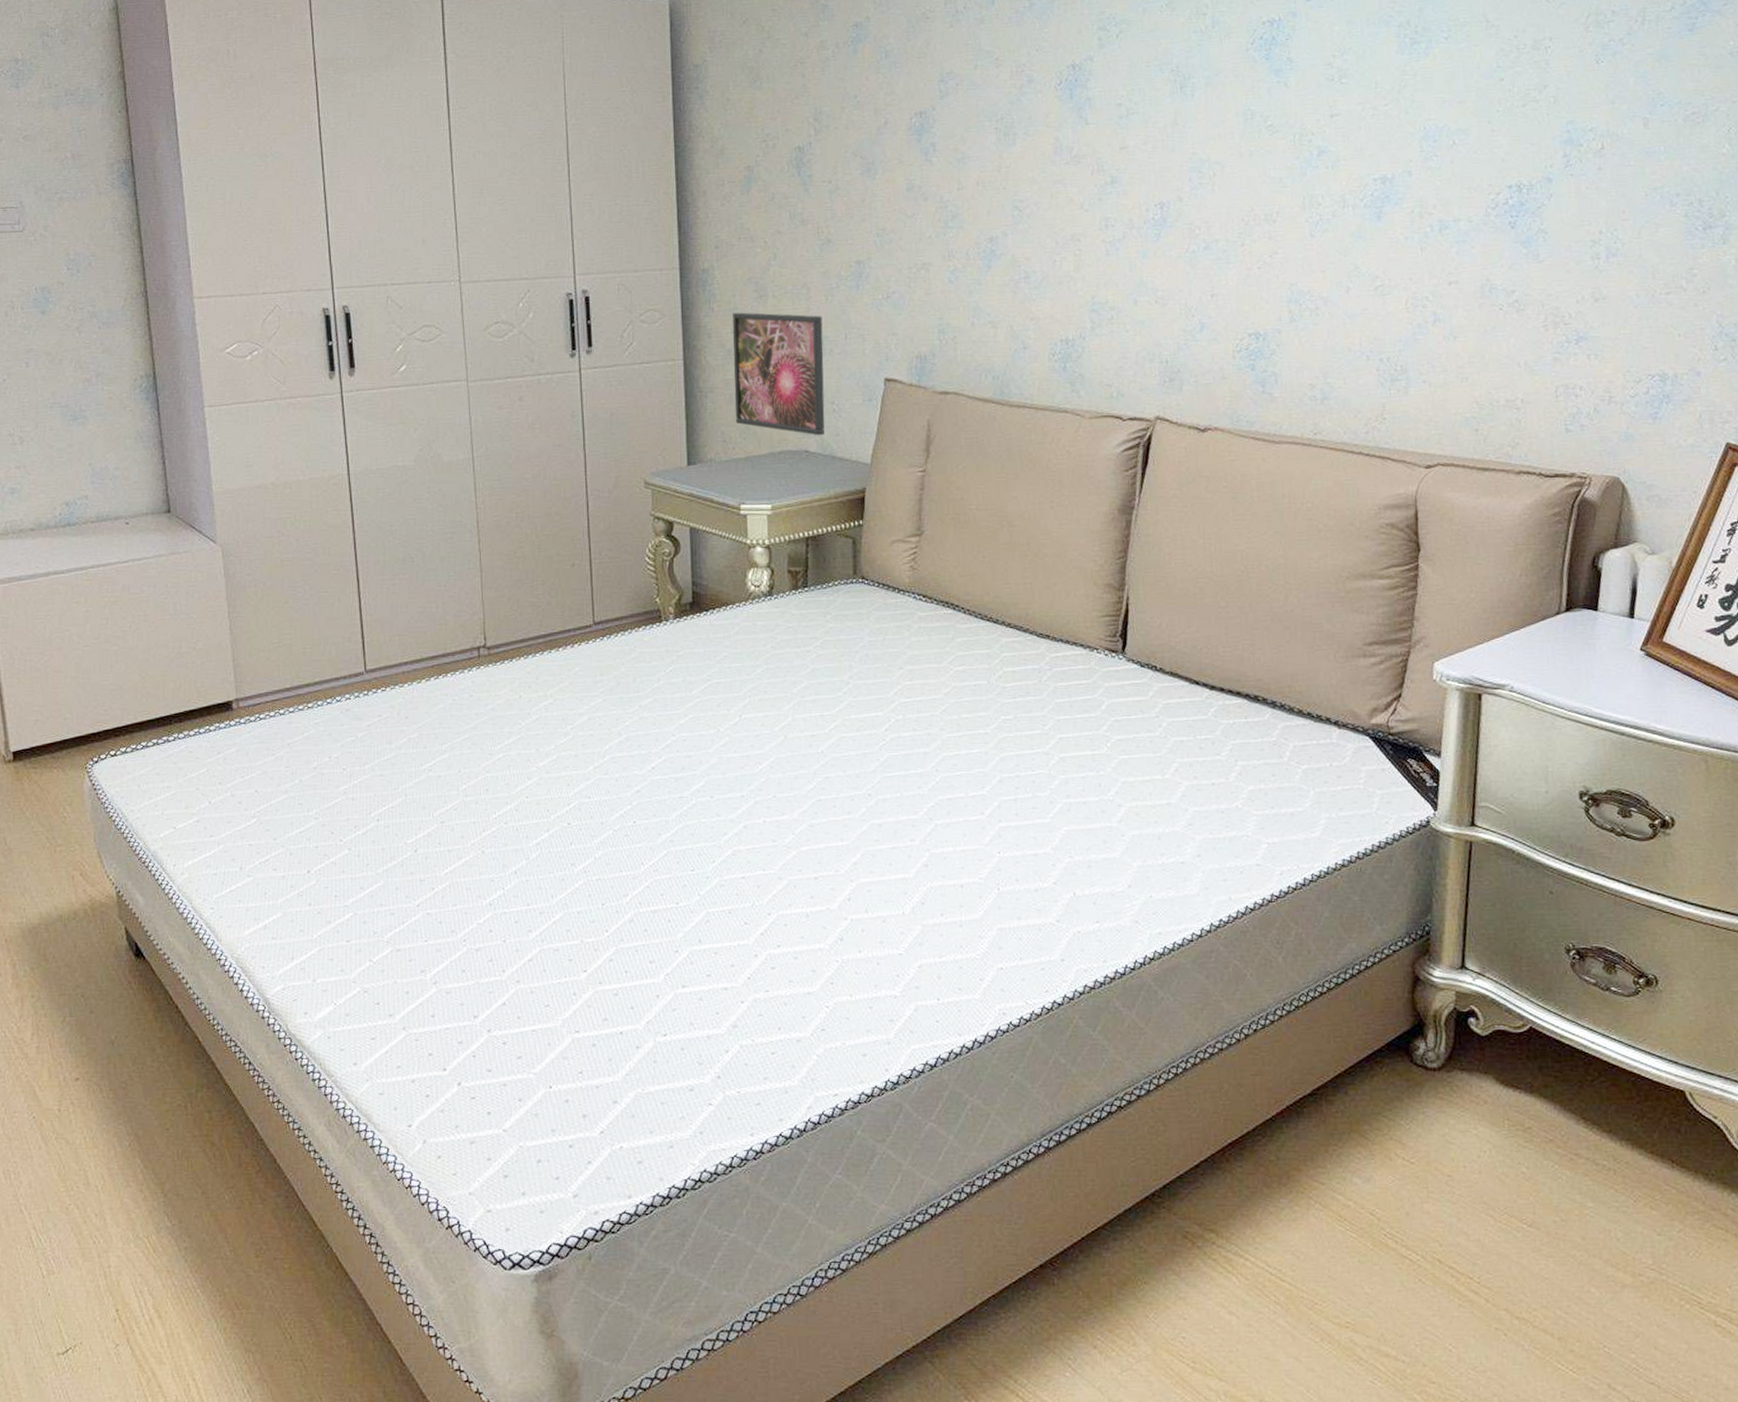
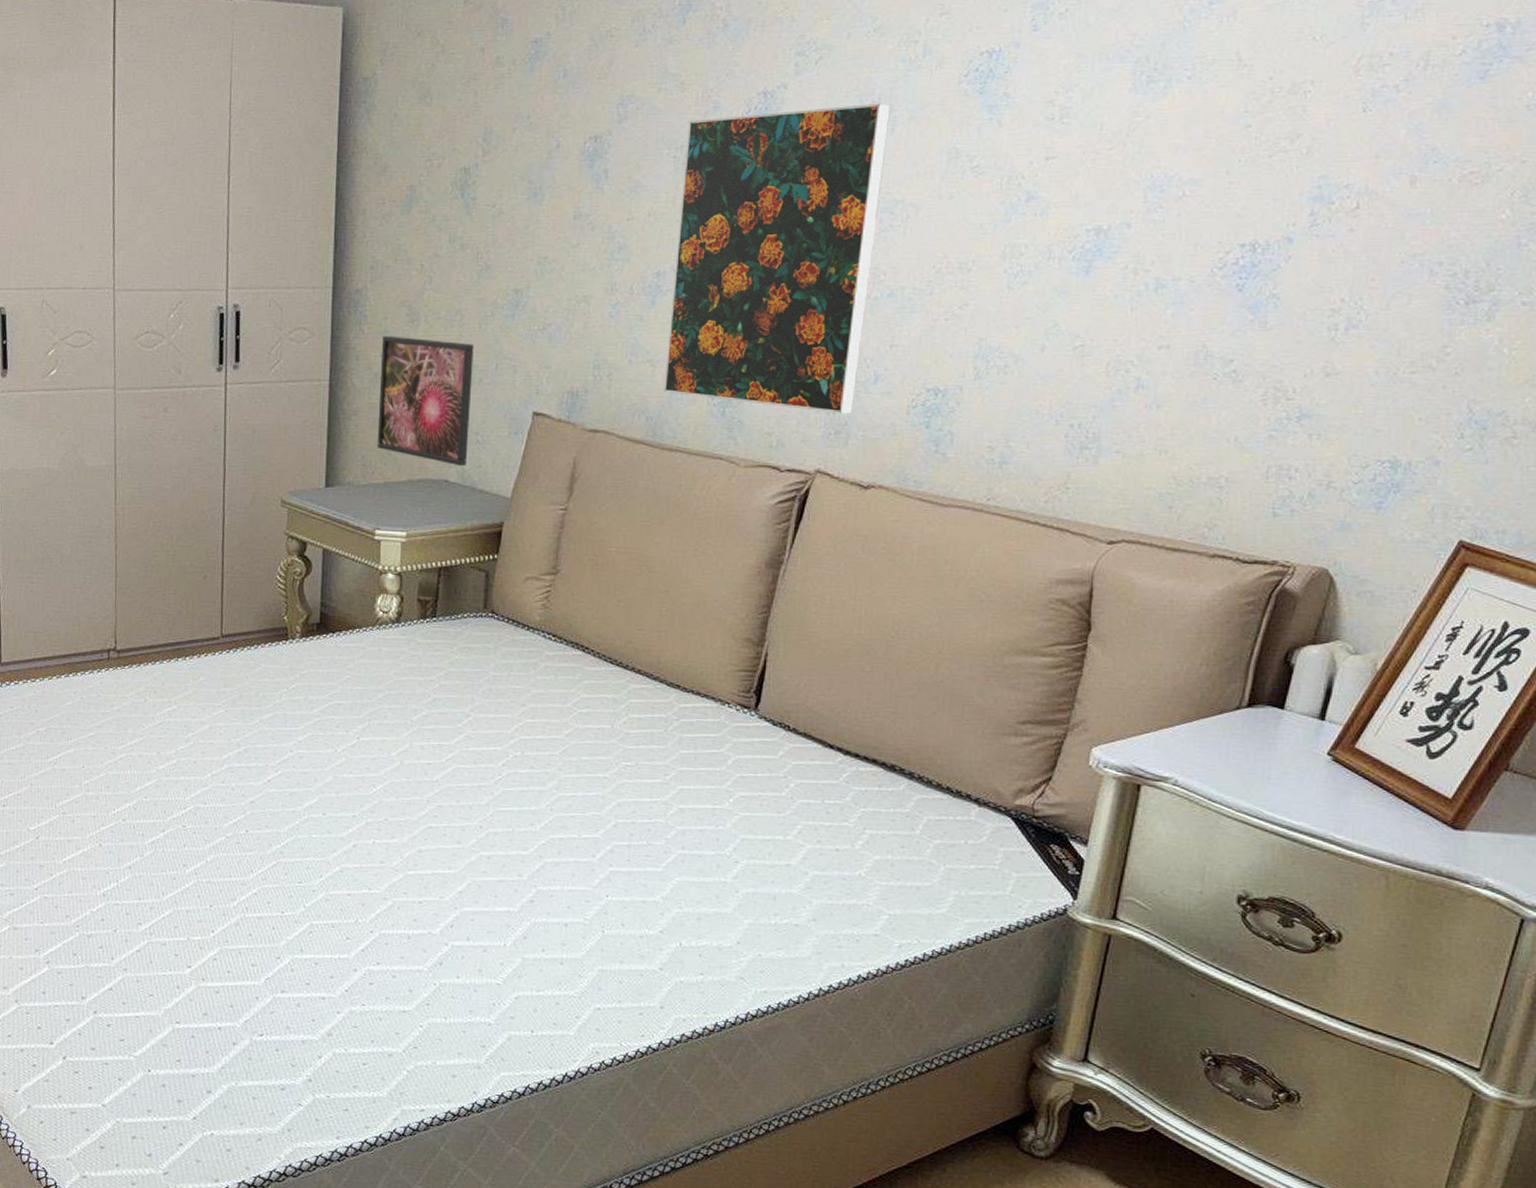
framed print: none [1006,71,1189,362] -> present [664,103,892,414]

